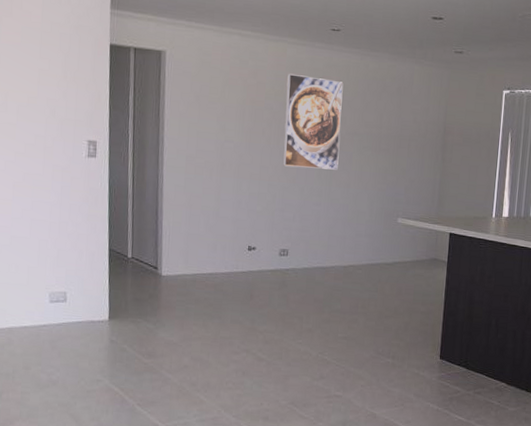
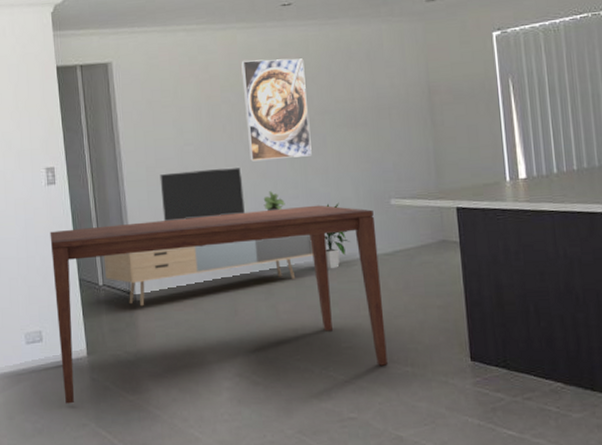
dining table: none [82,201,382,361] -> present [50,205,388,404]
media console: none [135,164,327,282] -> present [103,166,314,307]
indoor plant: none [336,213,359,271] -> present [324,202,350,269]

